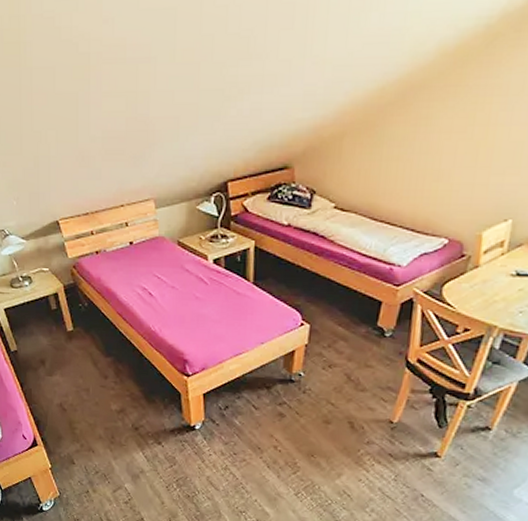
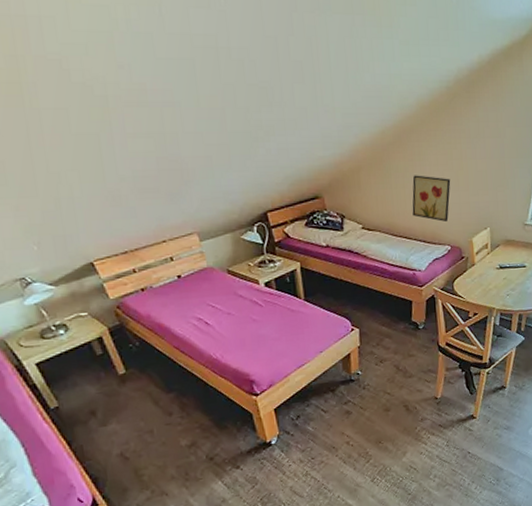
wall art: none [403,144,466,207] -> present [412,175,451,222]

